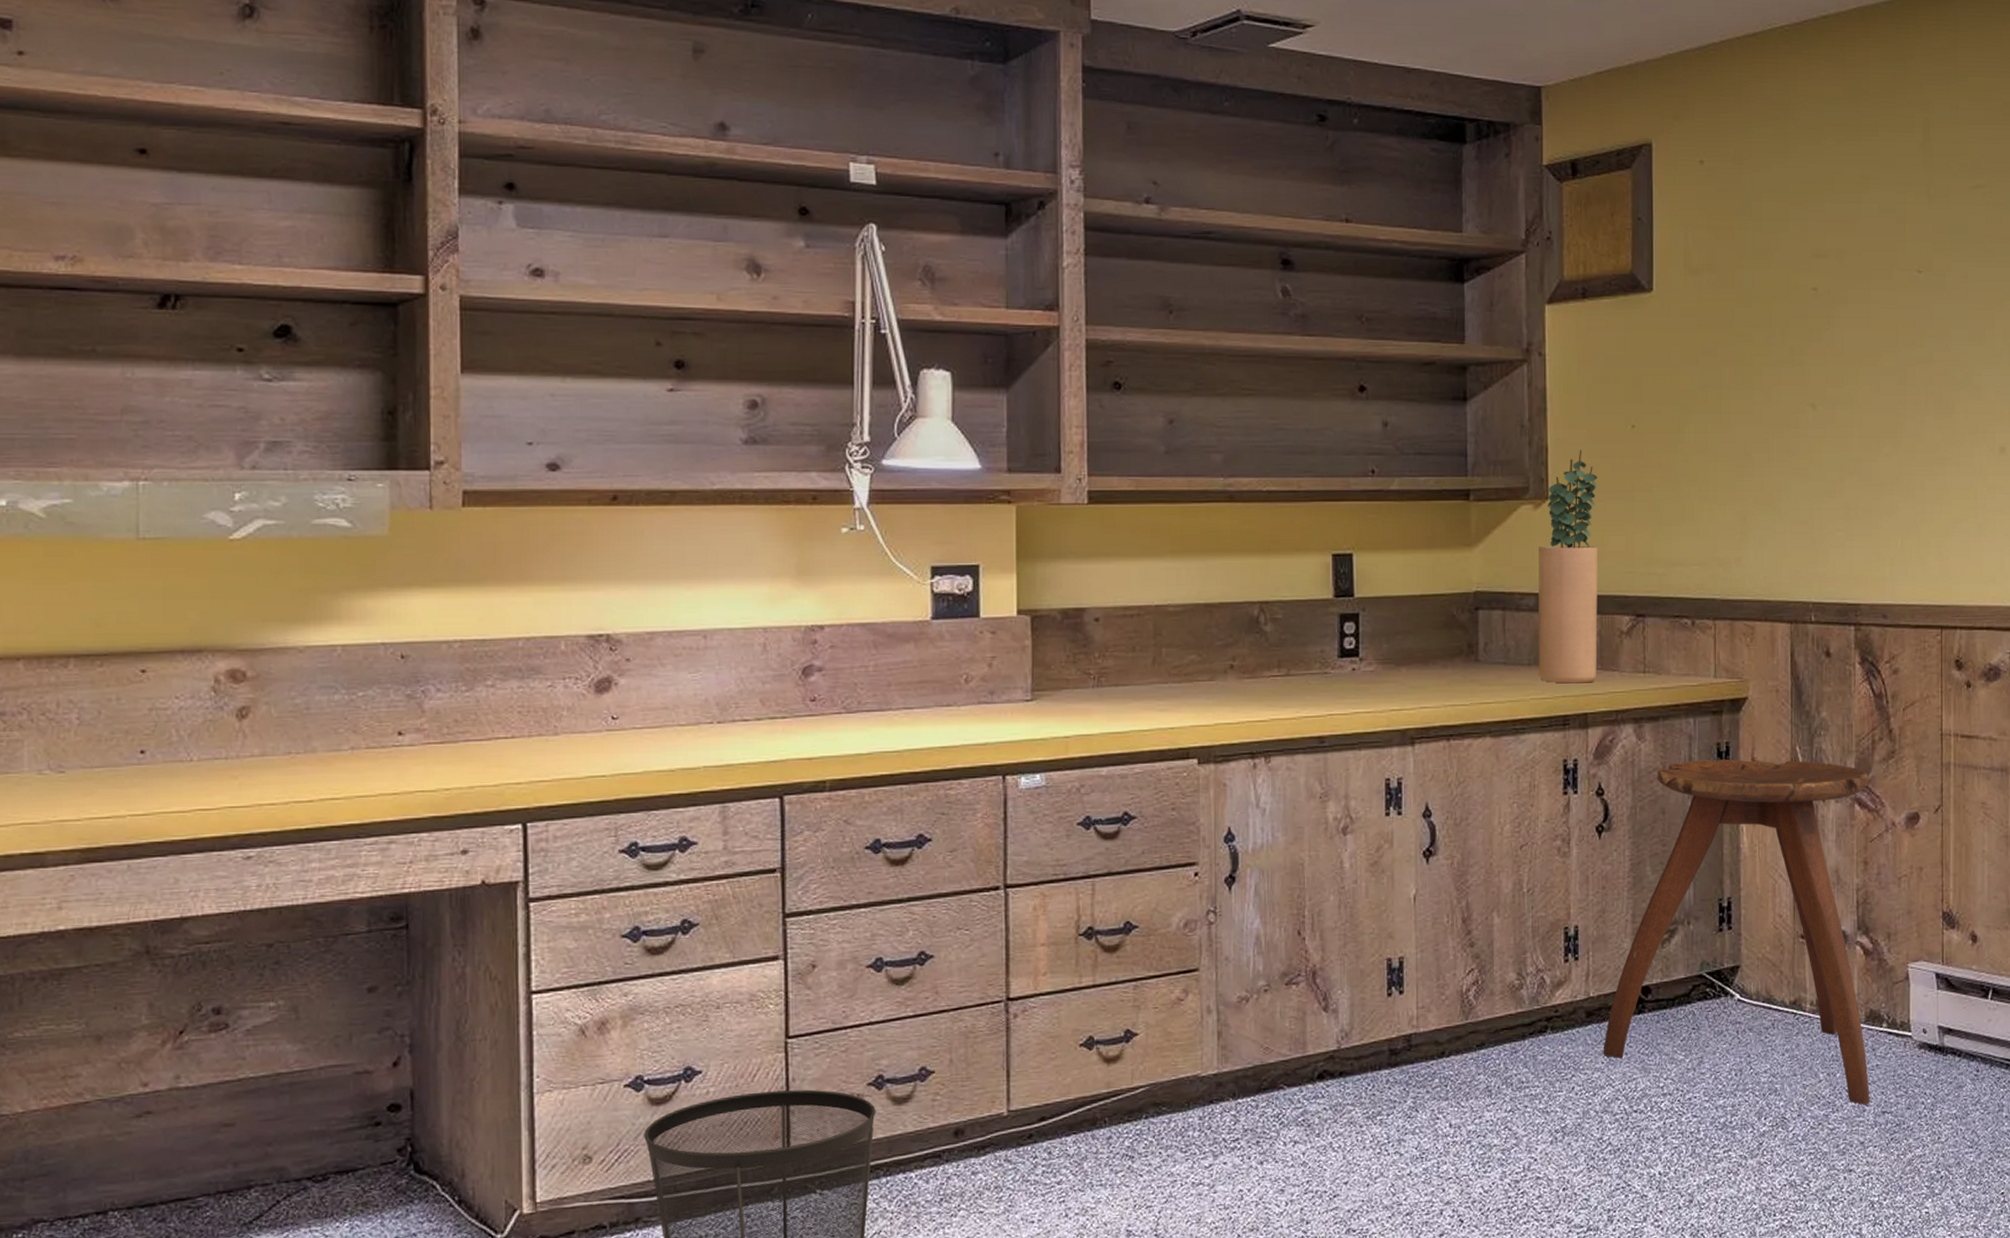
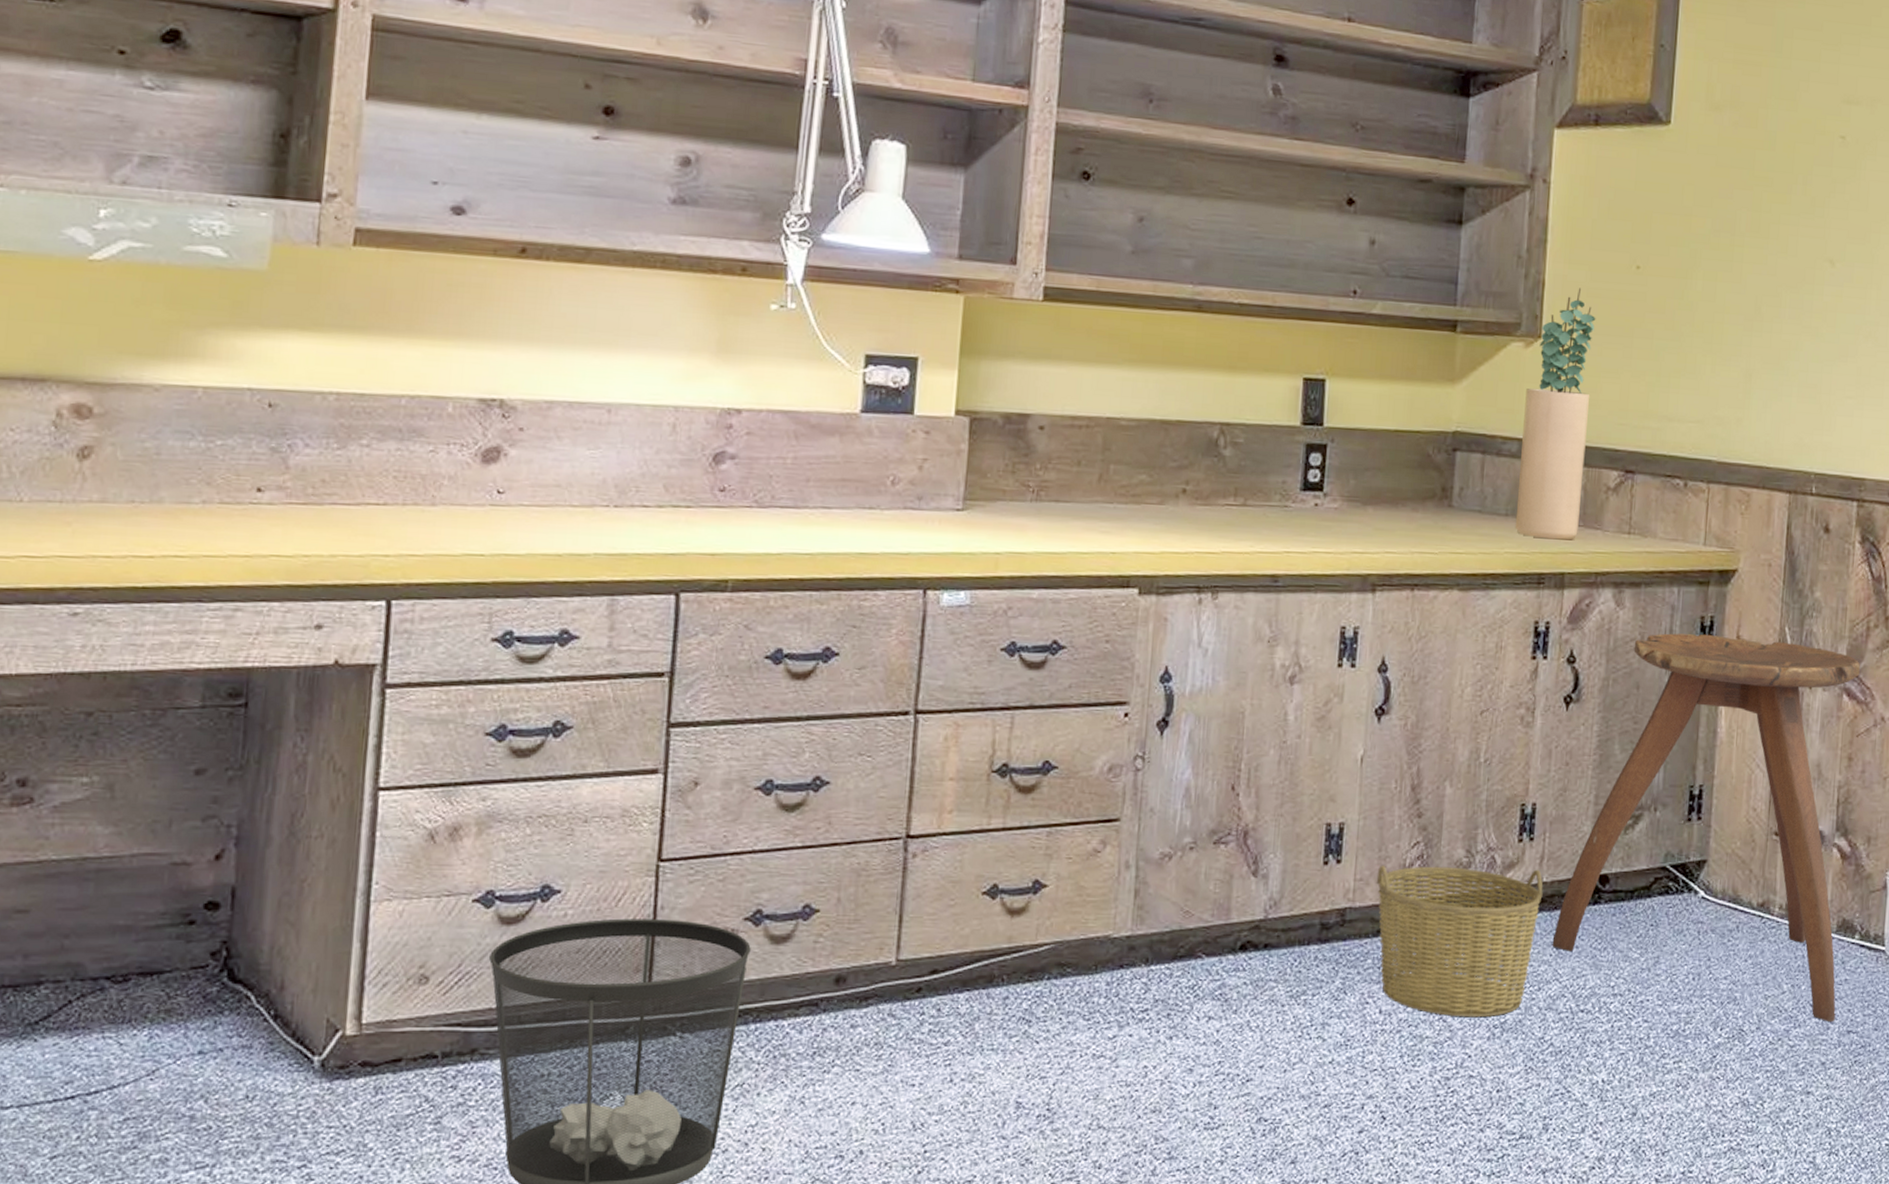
basket: none [1437,985,1591,1125] -> present [1376,865,1543,1018]

